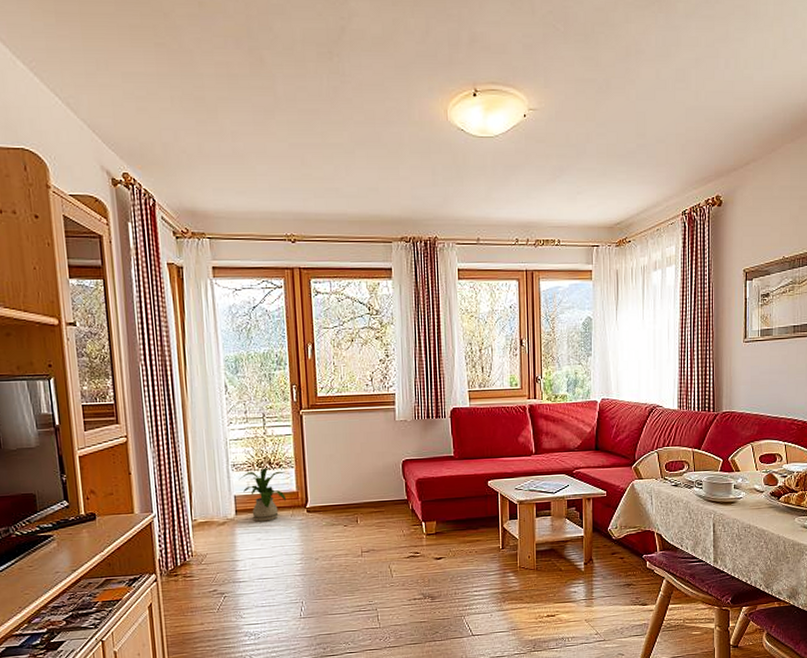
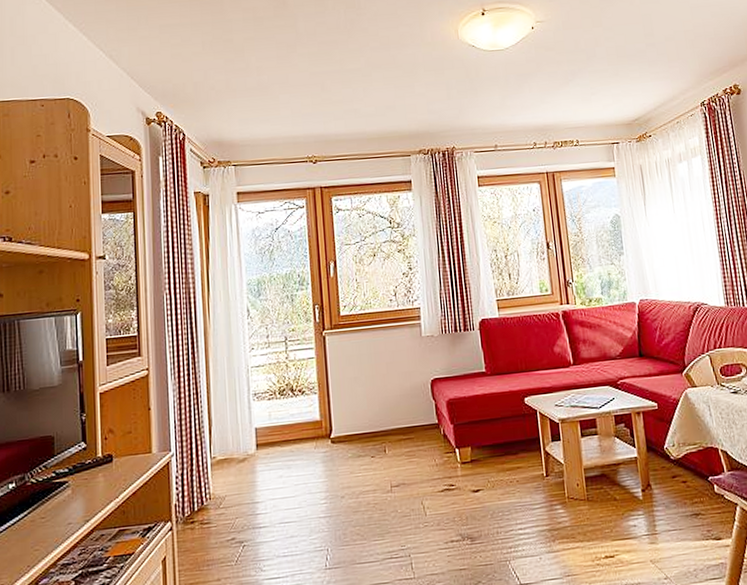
house plant: present [238,467,289,522] -> none [260,395,312,457]

